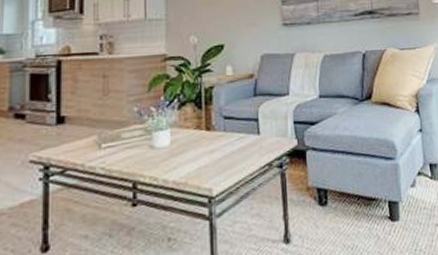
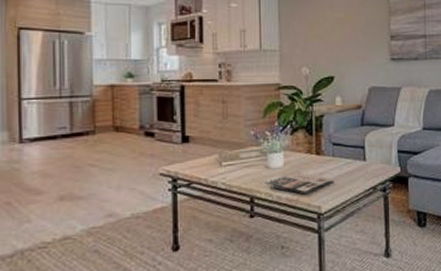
magazine: none [148,150,227,176] -> present [264,171,335,195]

